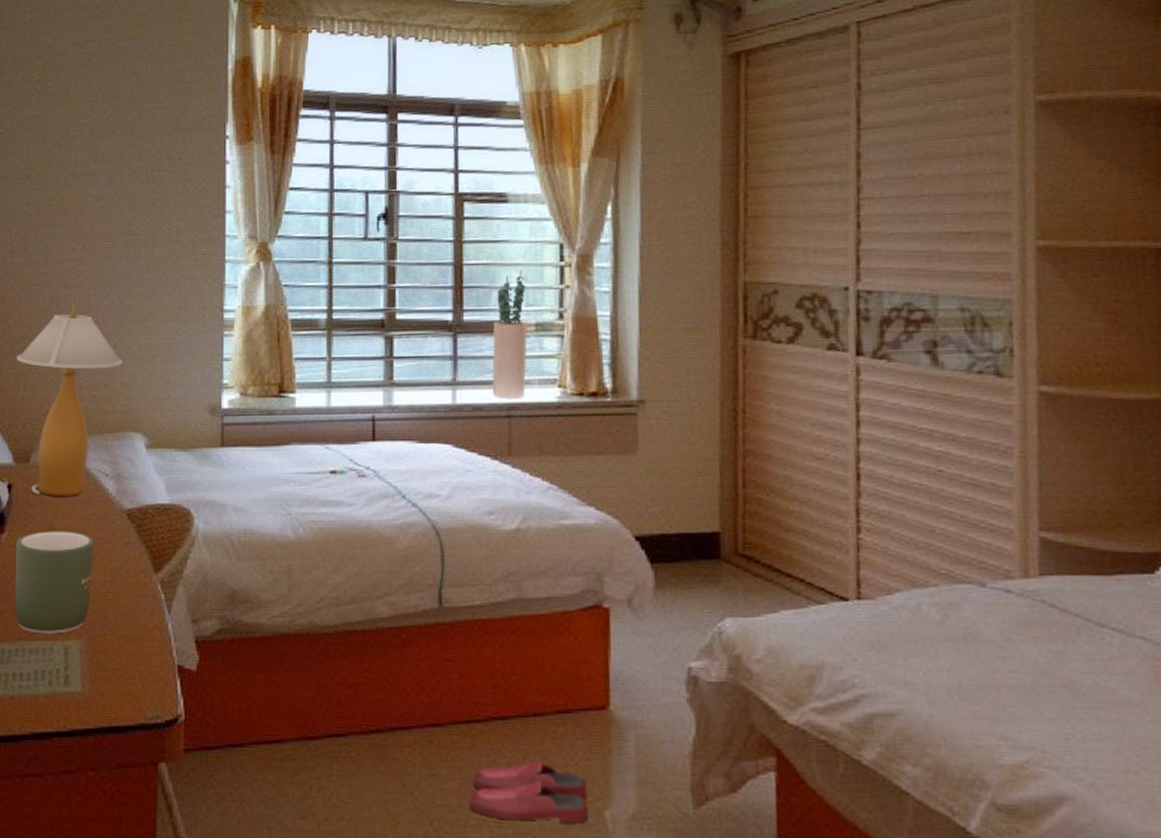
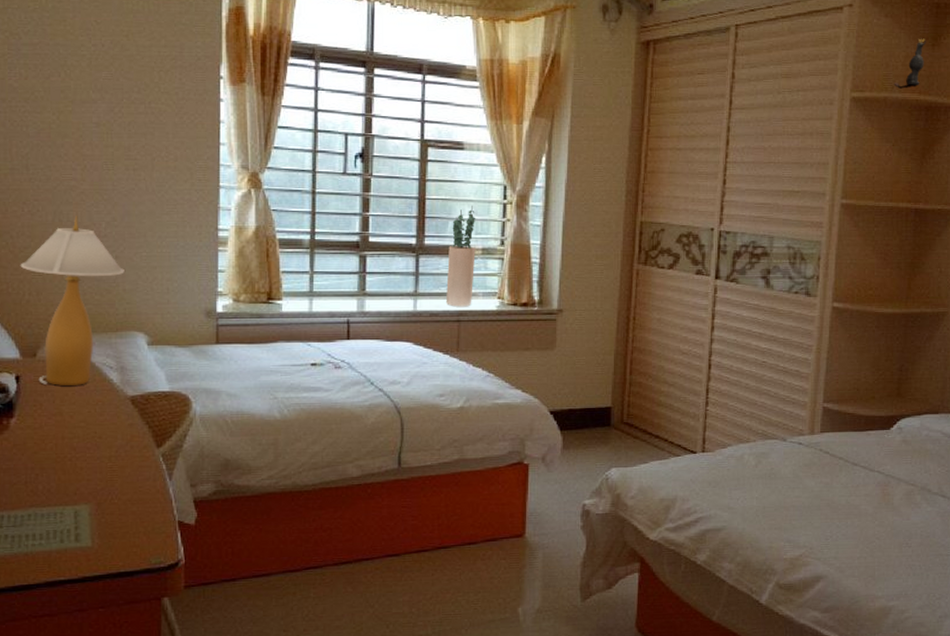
mug: present [14,530,94,634] -> none [25,414,101,501]
slippers: present [469,760,589,824] -> none [417,576,506,620]
decorative figurine: none [1100,14,1145,85] -> present [894,38,926,89]

